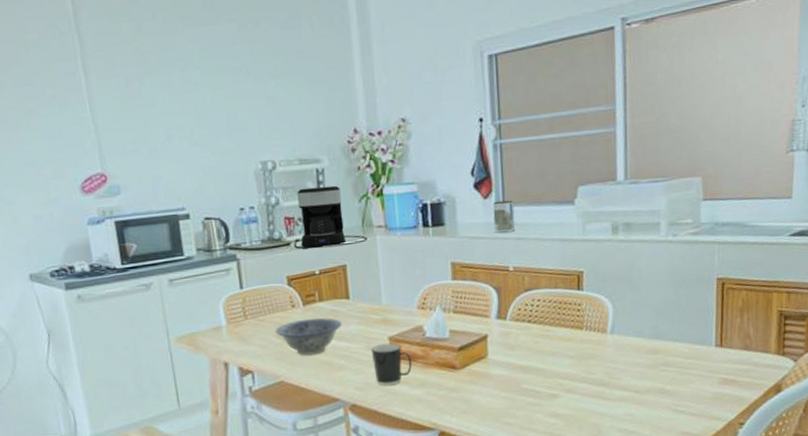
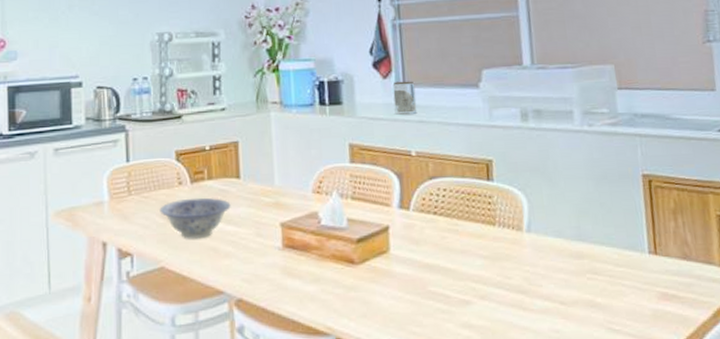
coffee maker: present [293,185,368,250] -> none [185,59,262,124]
mug: present [371,343,413,386] -> none [261,229,306,279]

